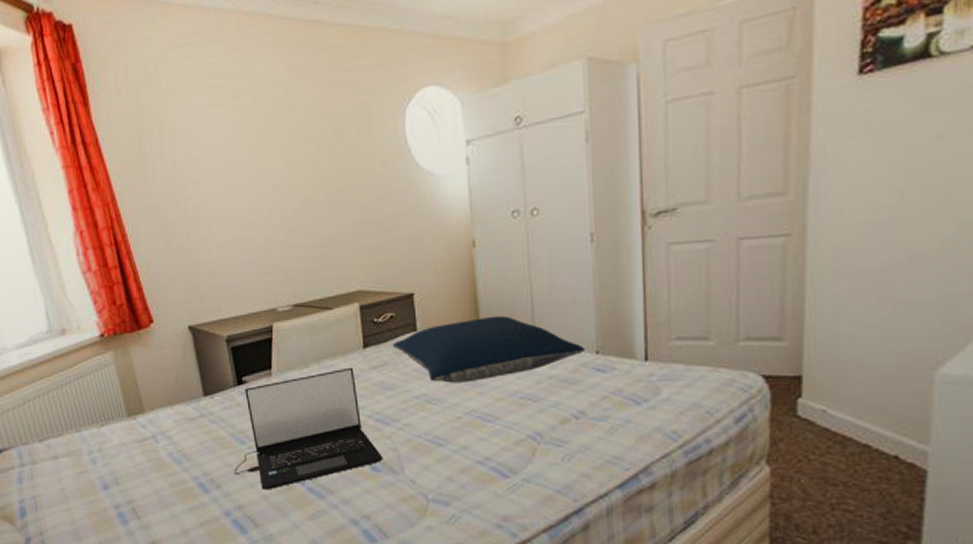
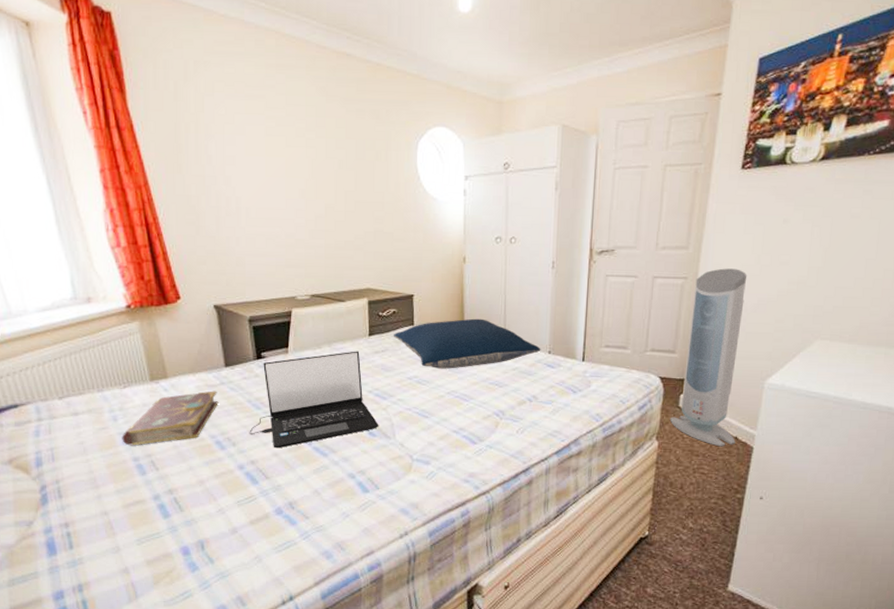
book: none [101,424,199,491] -> present [122,390,219,446]
air purifier: none [784,213,896,471] -> present [670,268,748,447]

